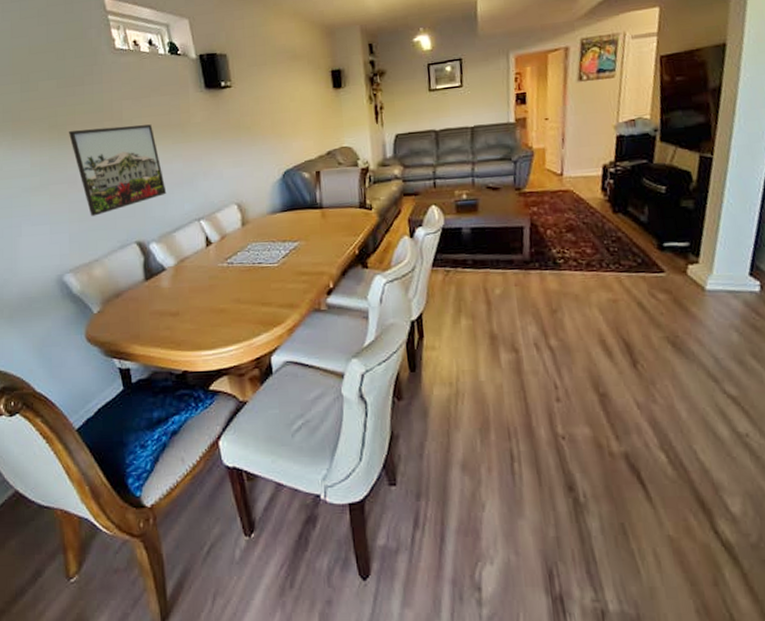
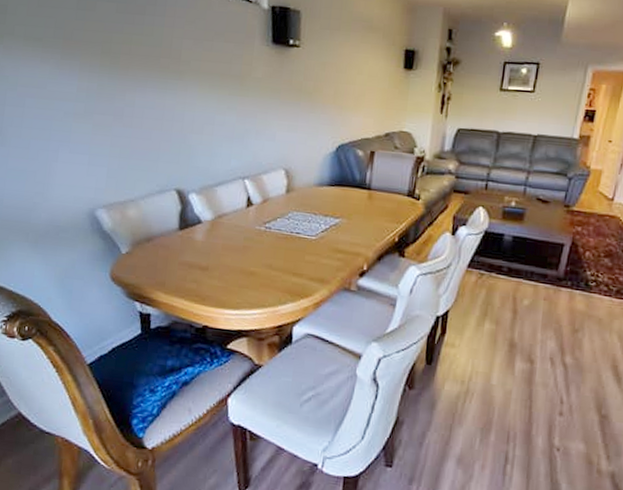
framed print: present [68,124,167,216] -> none [121,60,215,155]

